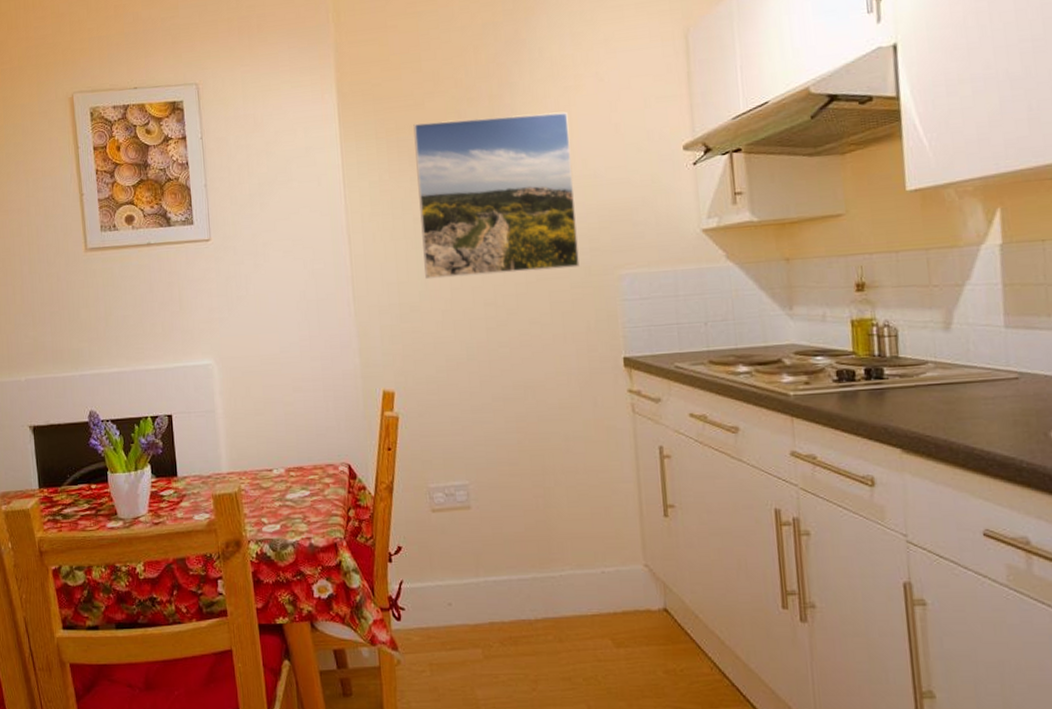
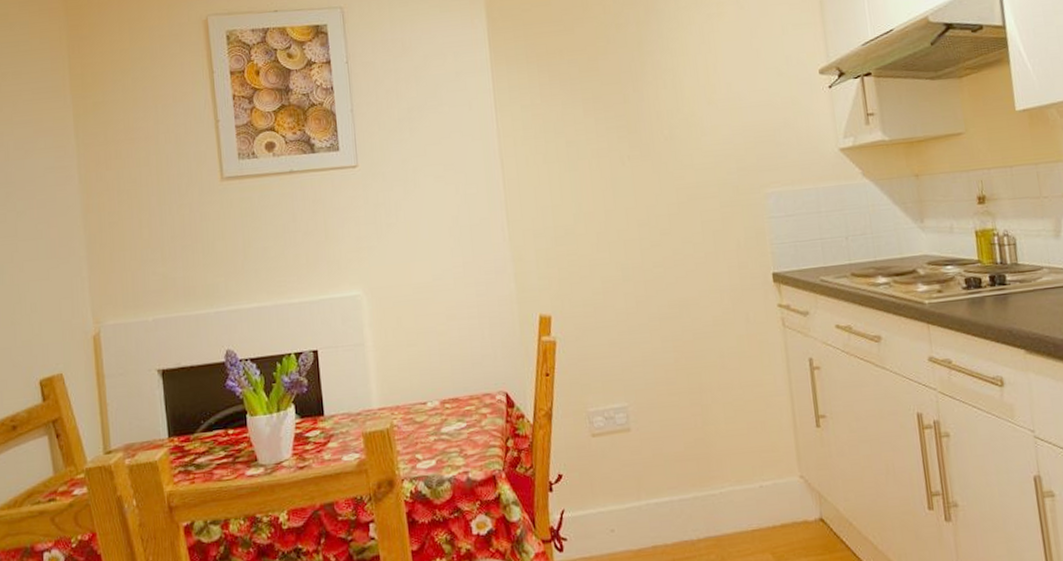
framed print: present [413,111,580,280] -> none [564,37,728,202]

